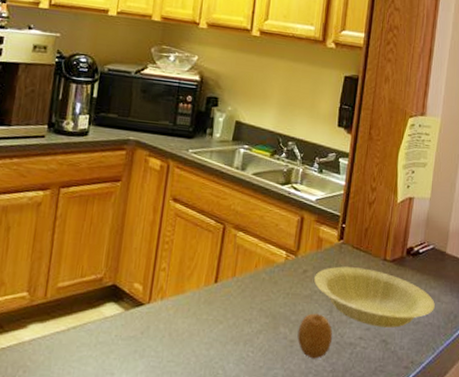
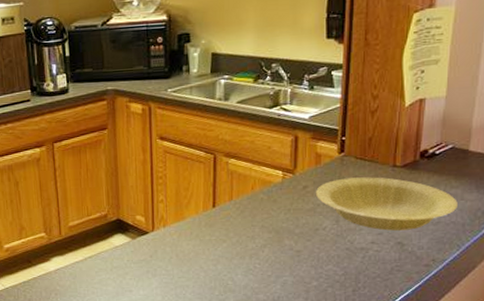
fruit: present [297,313,333,359] -> none [303,224,342,265]

